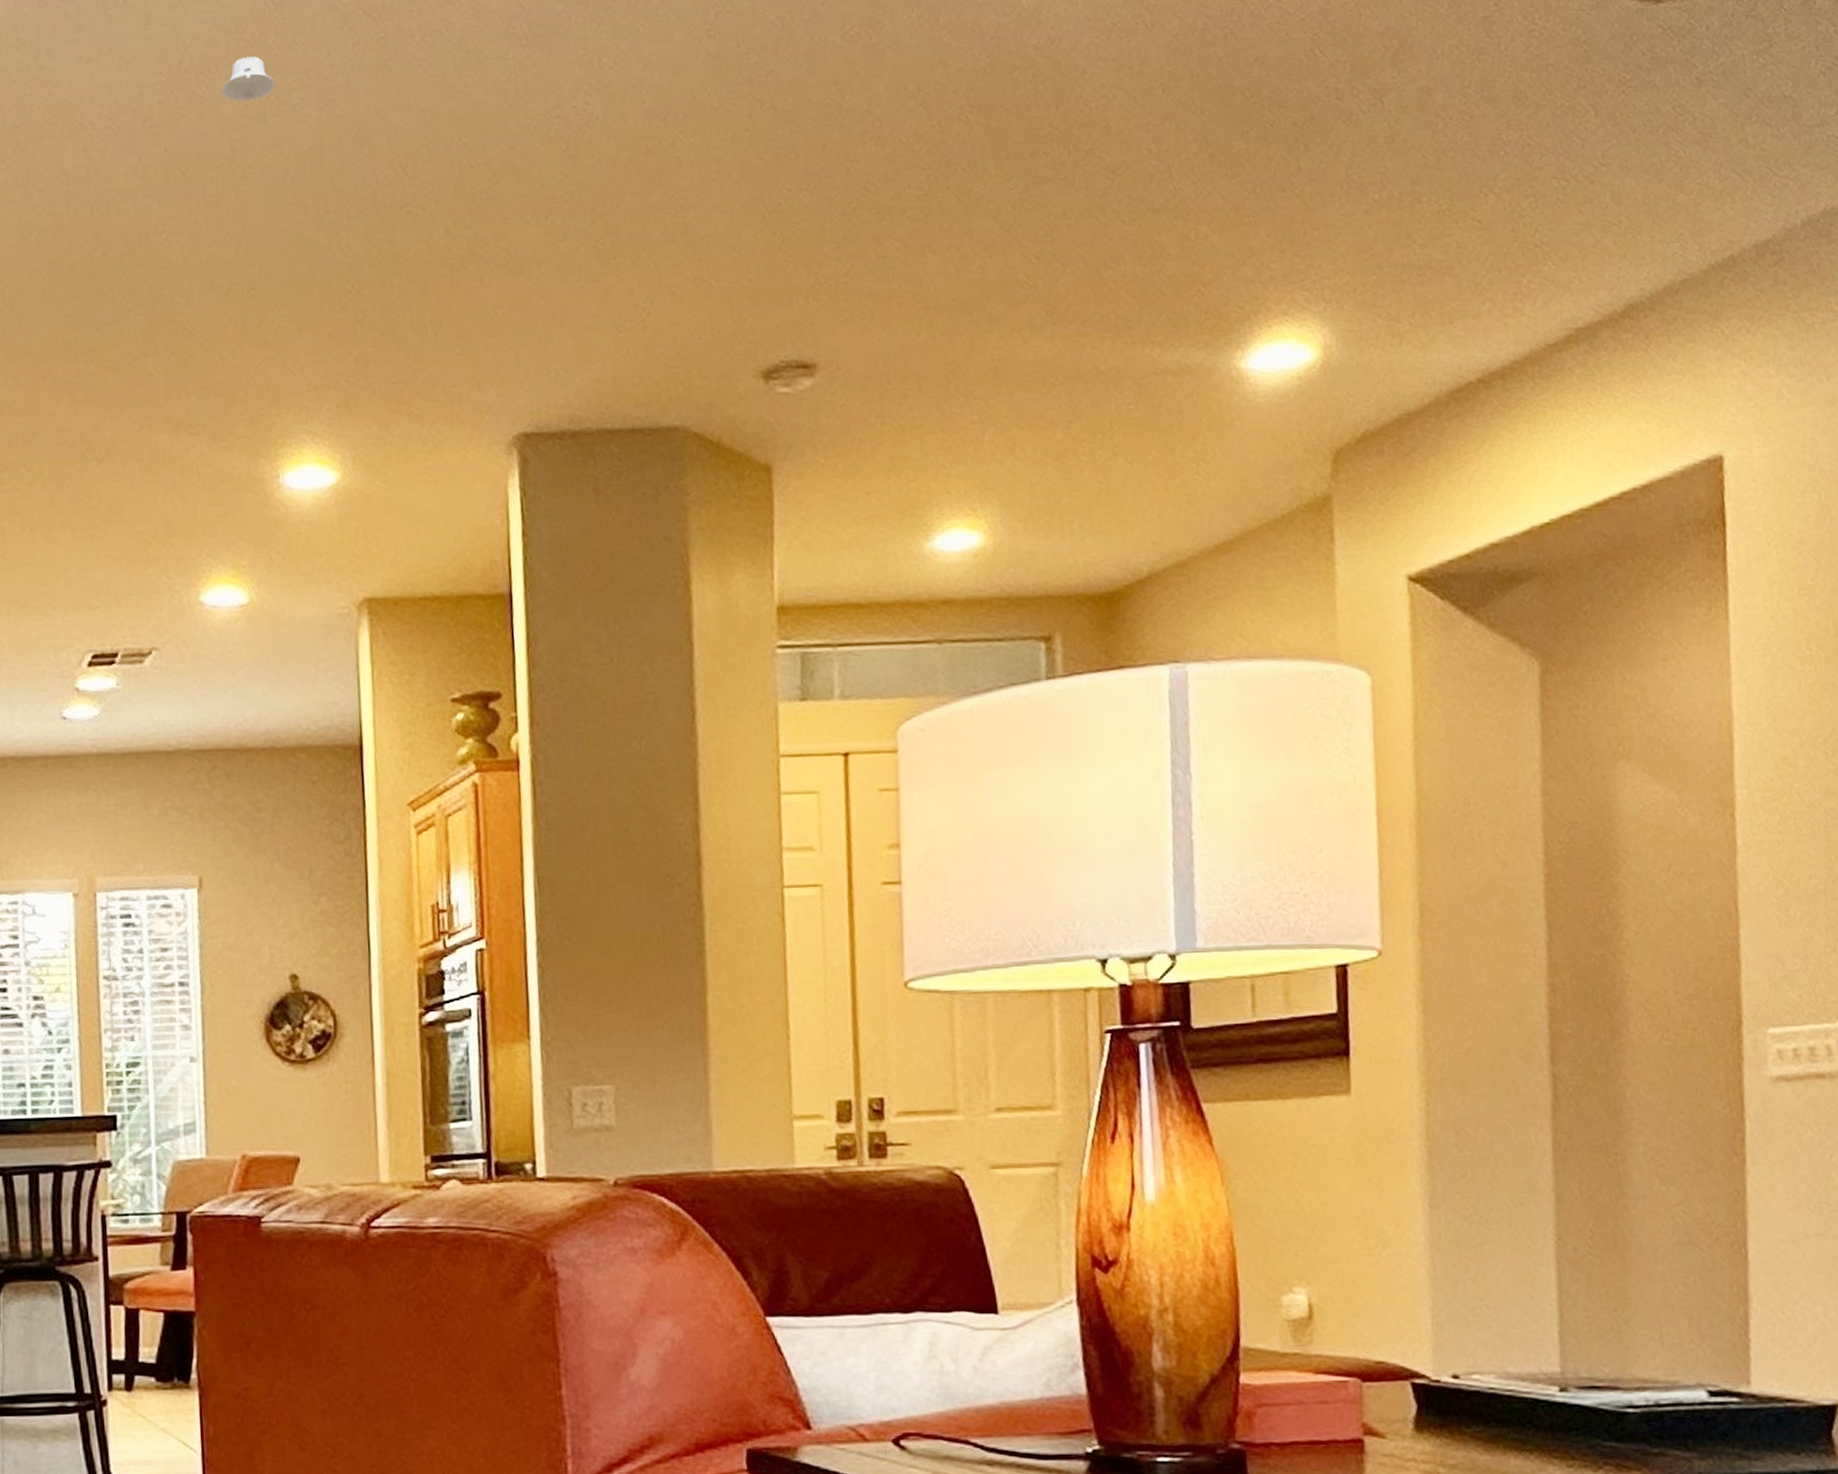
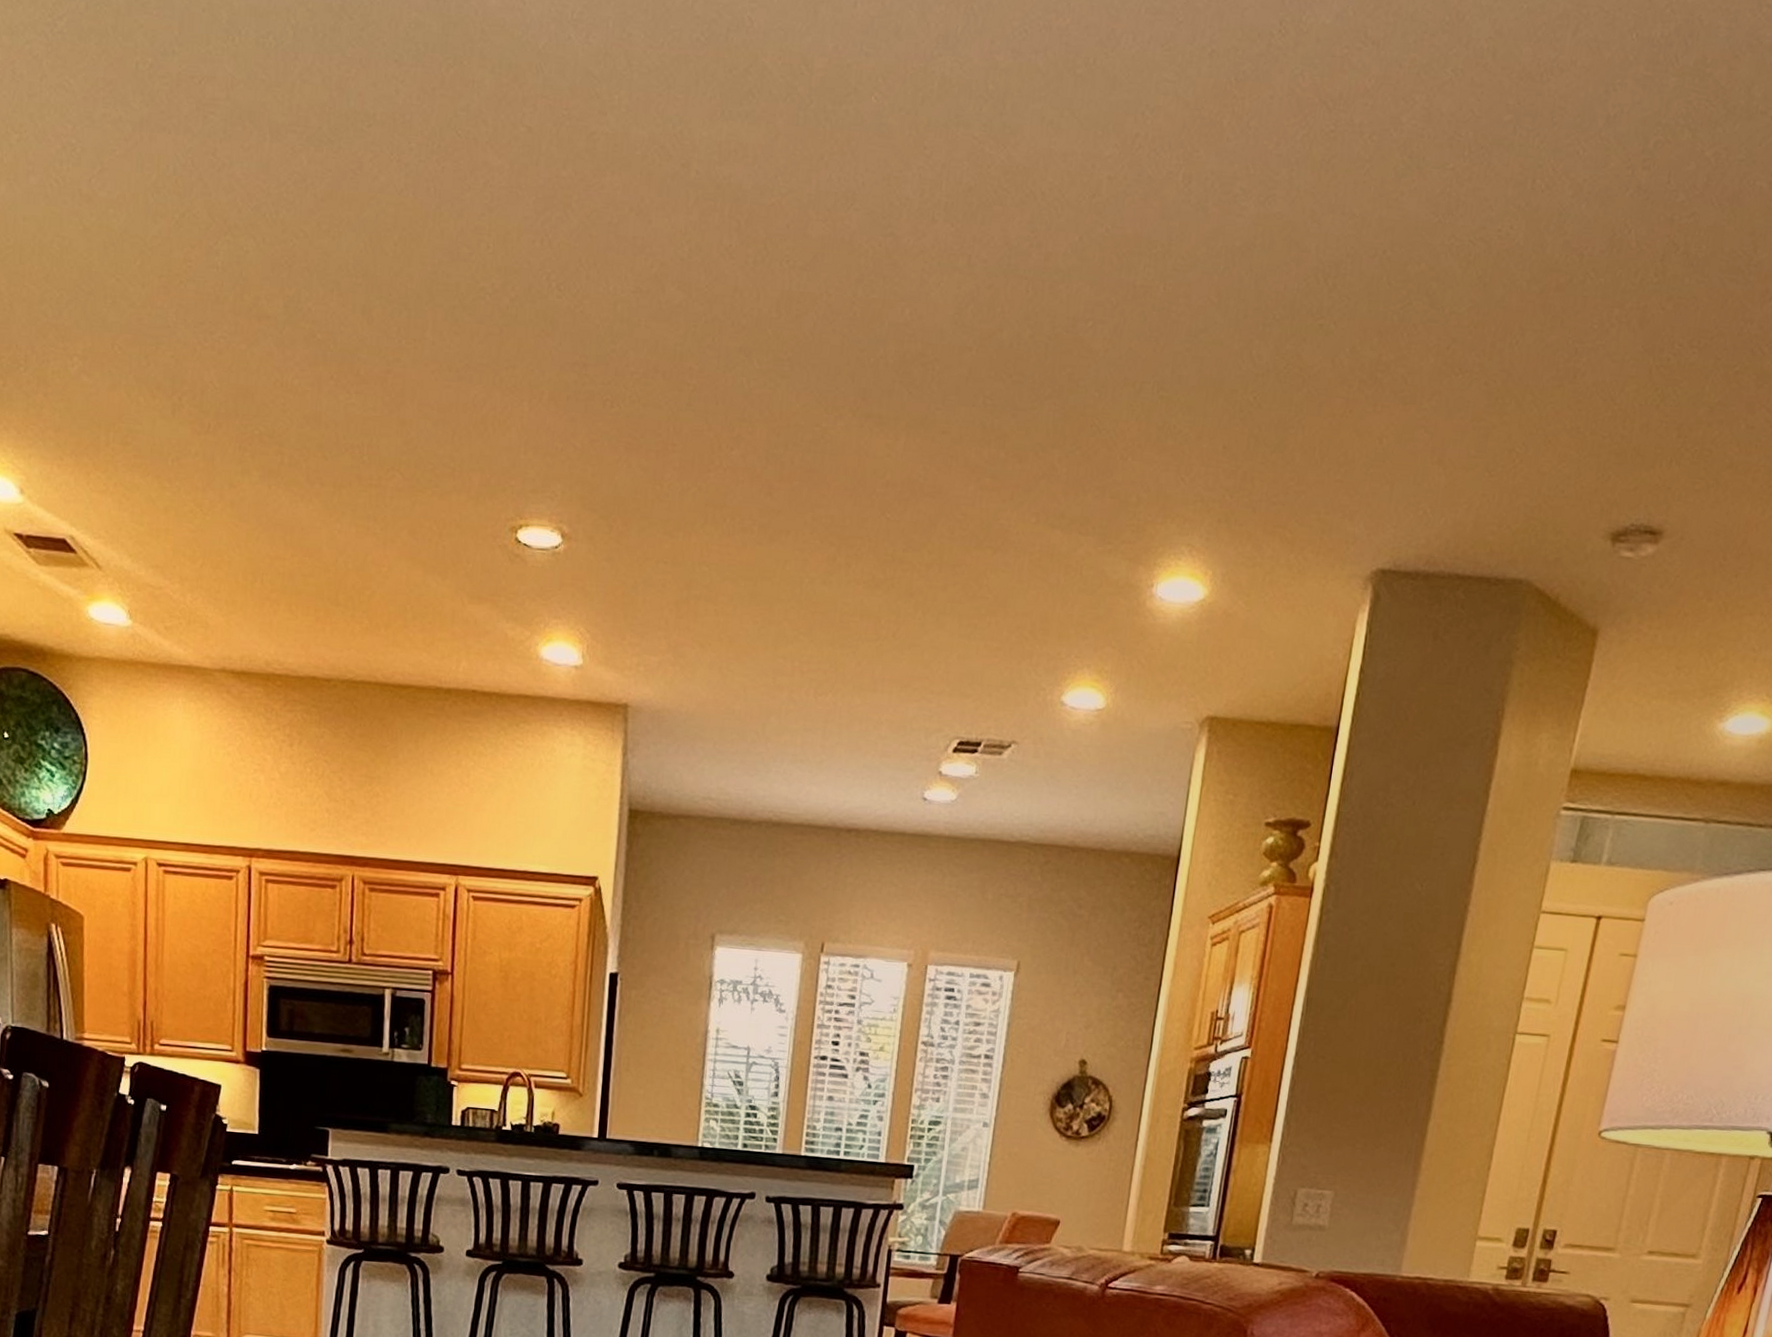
recessed light: present [221,56,276,101] -> none [1169,136,1223,186]

